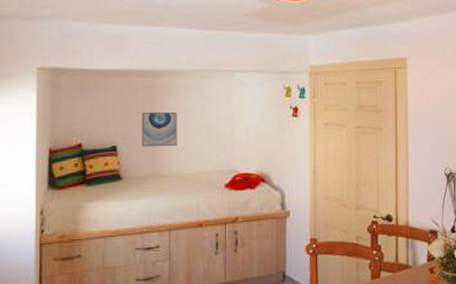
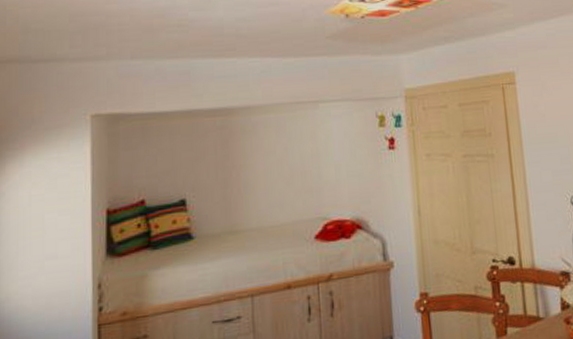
wall art: present [141,111,177,147] -> none [213,155,256,199]

